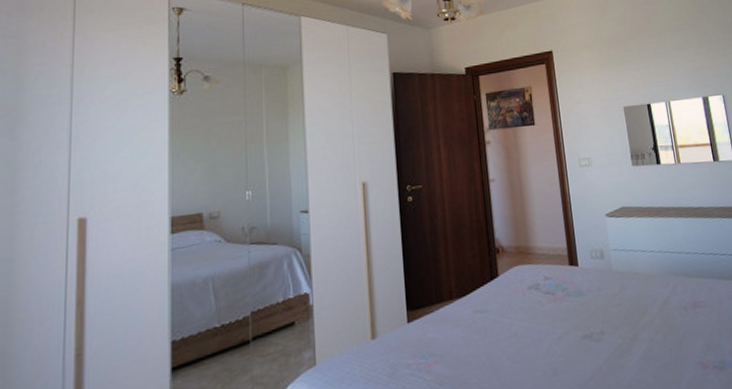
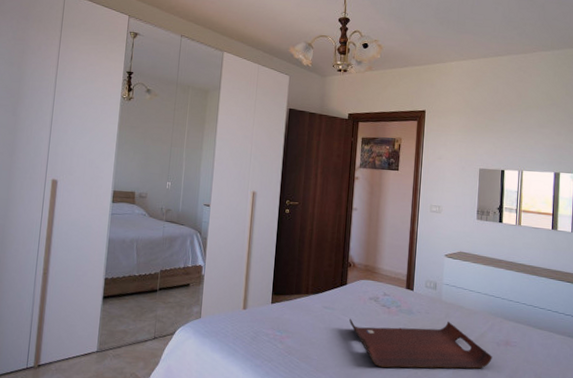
serving tray: none [509,294,683,373] -> present [349,318,492,369]

